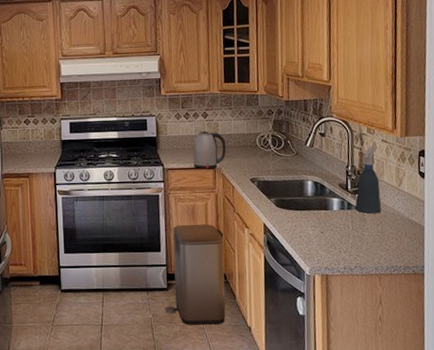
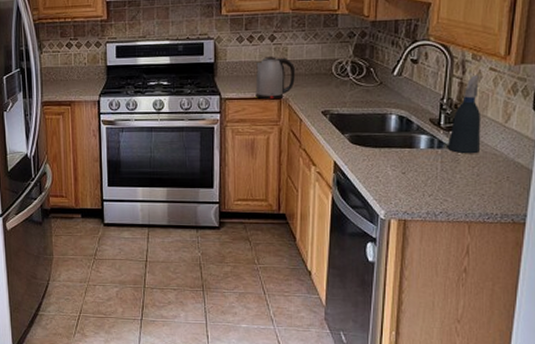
pedal bin: present [164,224,226,325] -> none [214,159,286,266]

